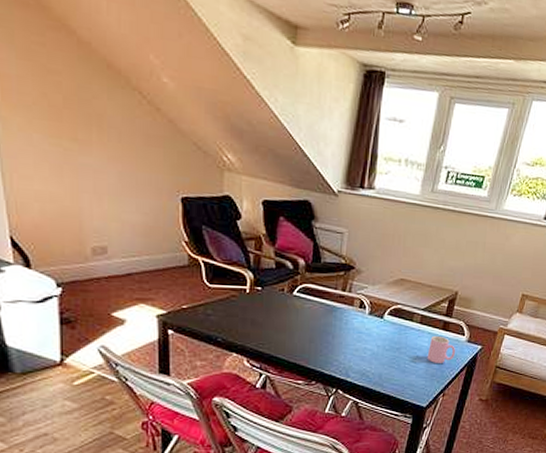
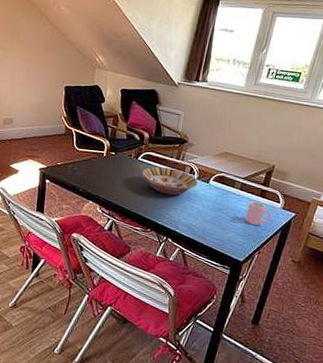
serving bowl: none [299,302,370,337] -> present [141,166,198,196]

